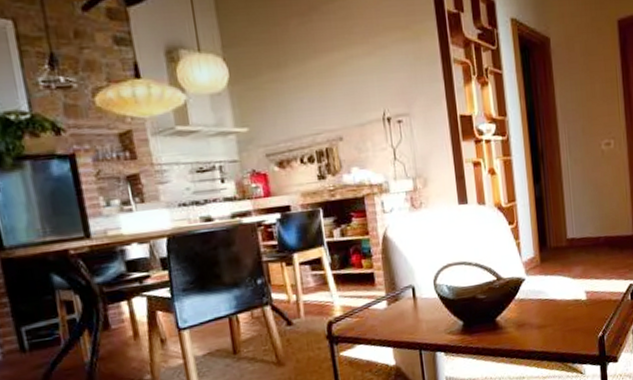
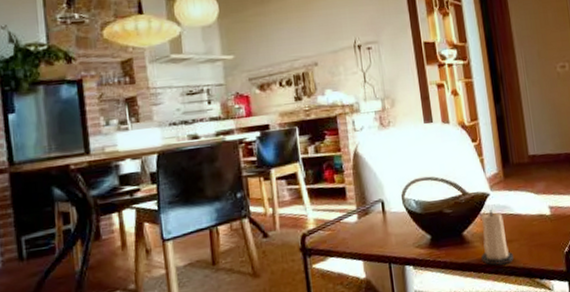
candle: none [514,295,547,351] -> present [480,210,513,266]

